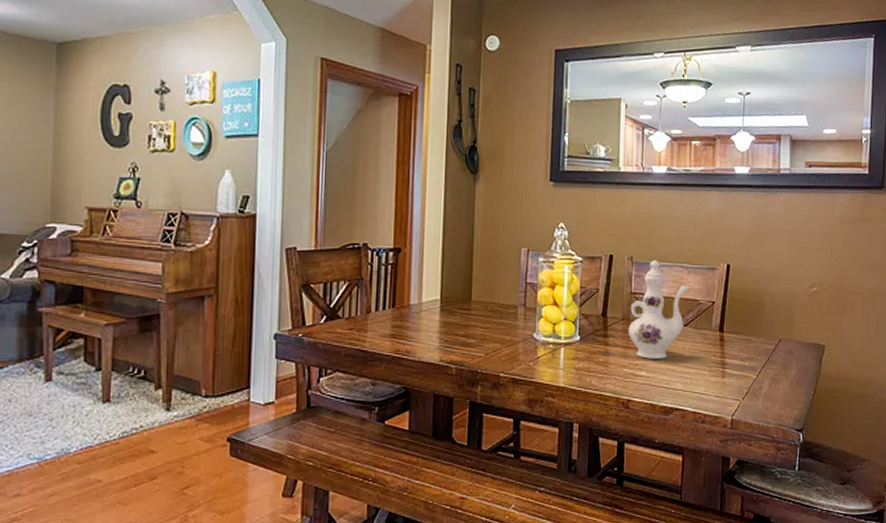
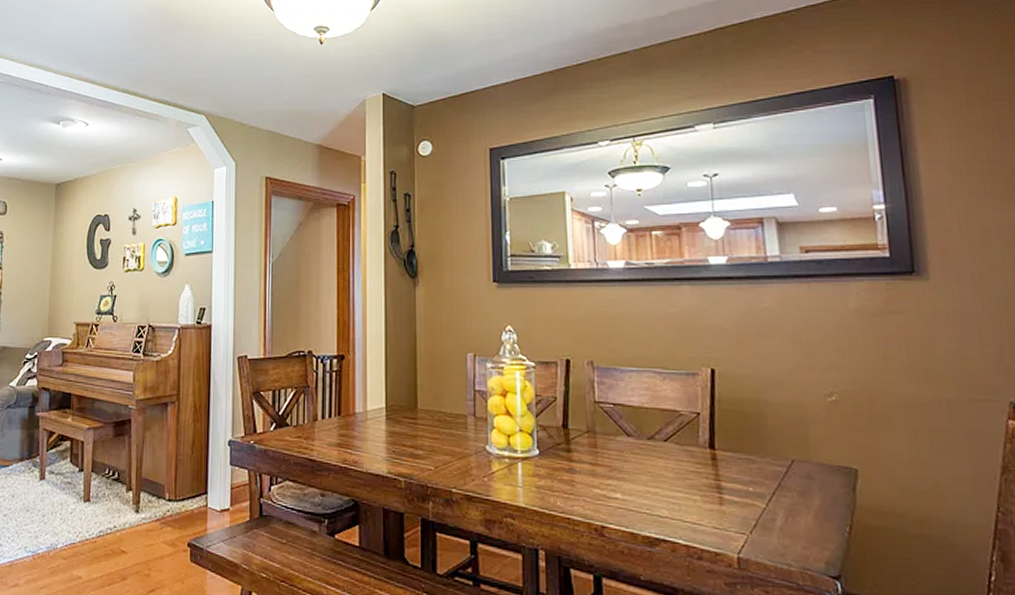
ewer: present [627,260,691,359] -> none [594,365,667,479]

